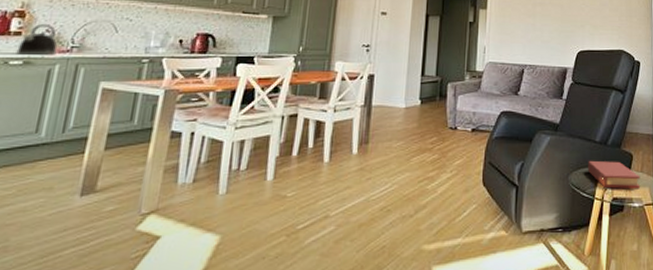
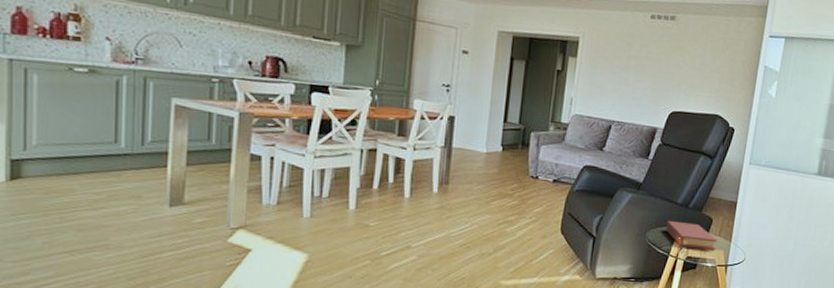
kettle: present [16,24,57,56] -> none [79,31,121,66]

